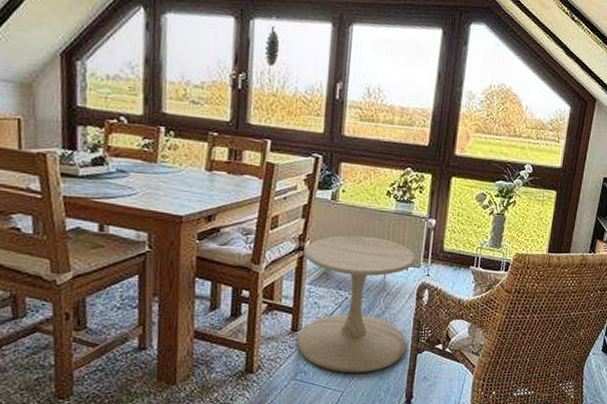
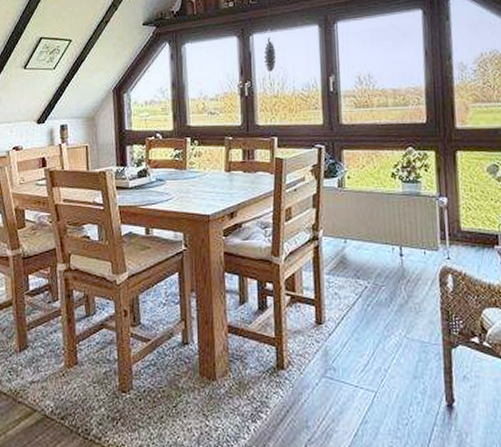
side table: present [296,235,417,374] -> none [318,221,438,371]

